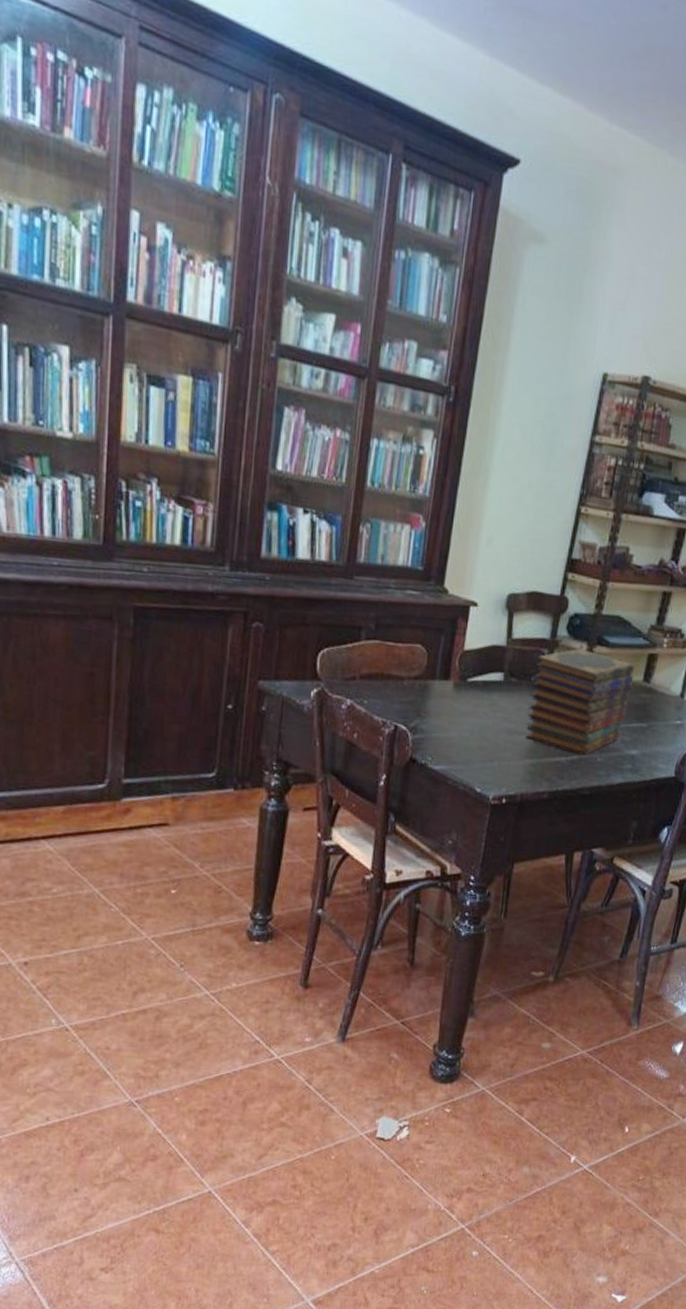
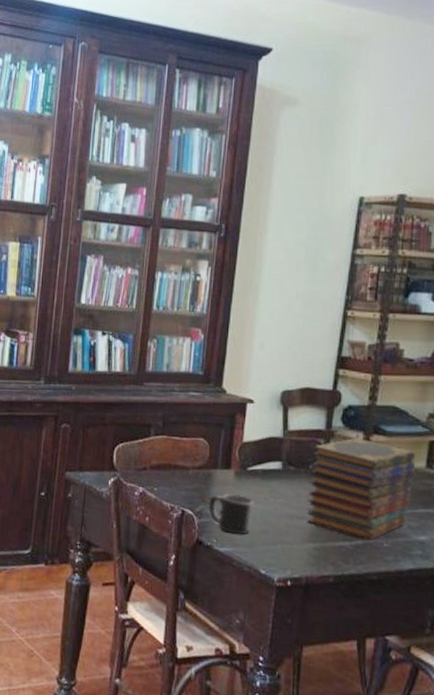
mug: none [424,707,472,752] -> present [208,494,254,535]

